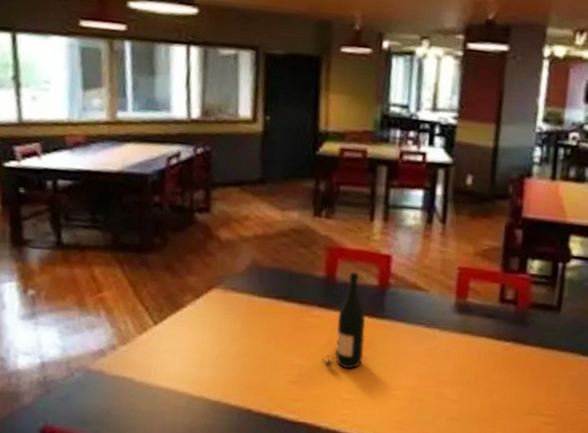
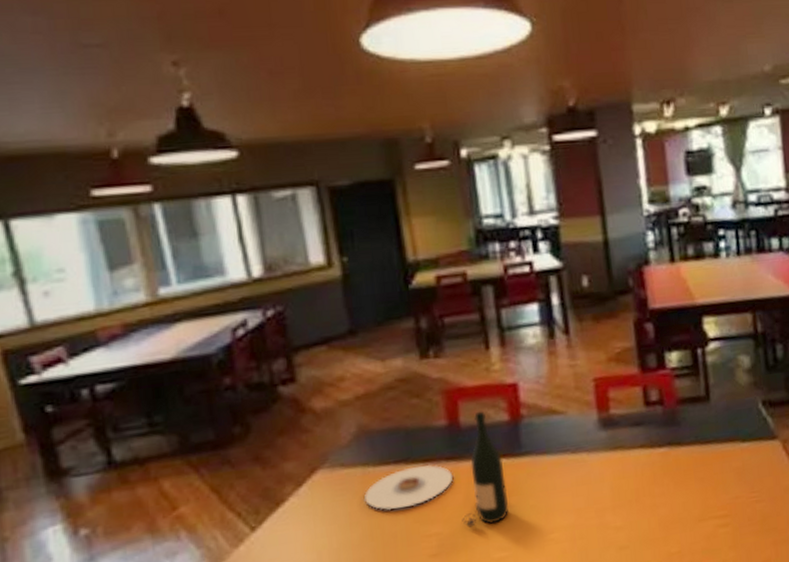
plate: none [245,305,322,337] -> present [363,464,453,510]

